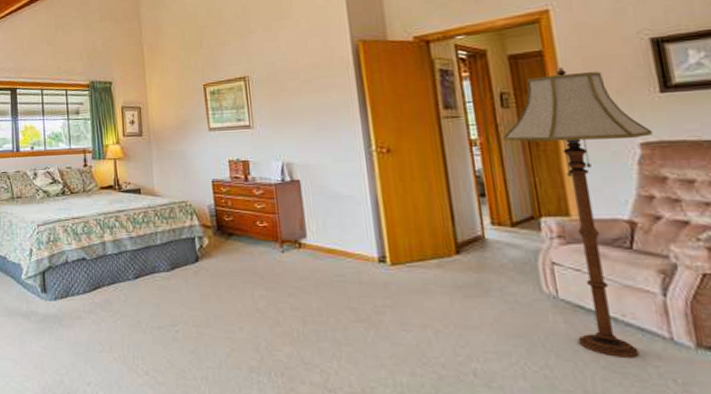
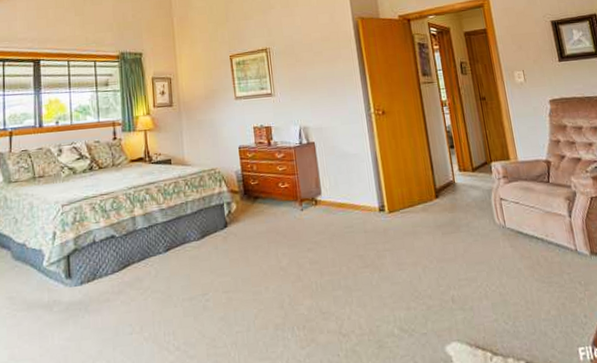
floor lamp: present [503,67,652,358] -> none [464,42,558,270]

